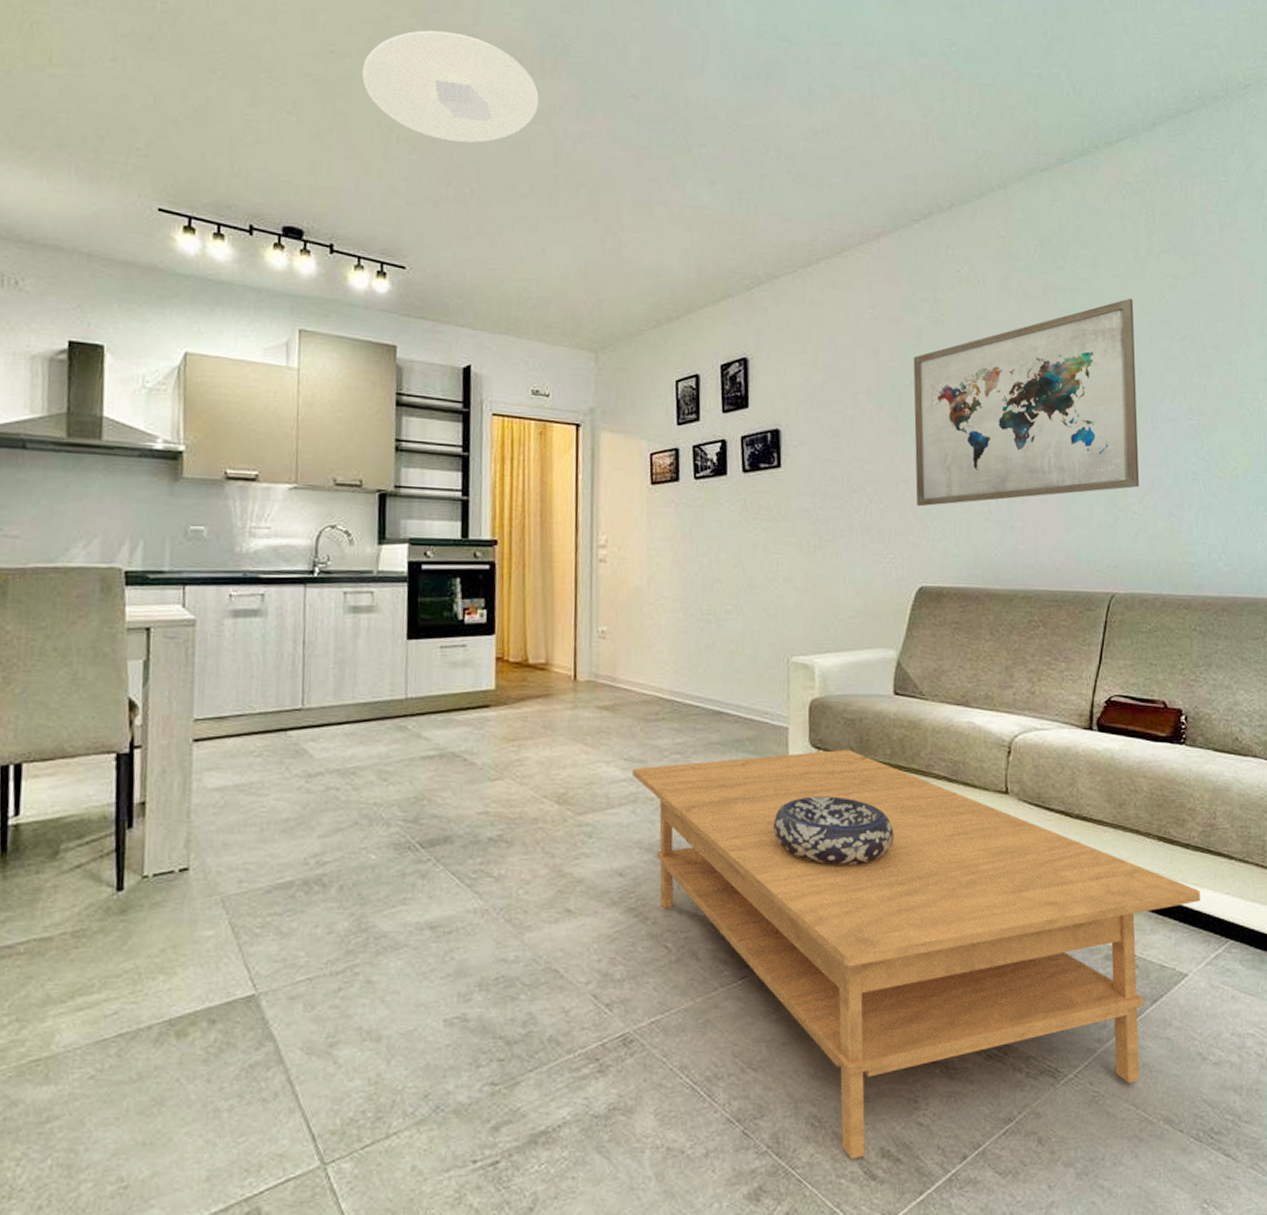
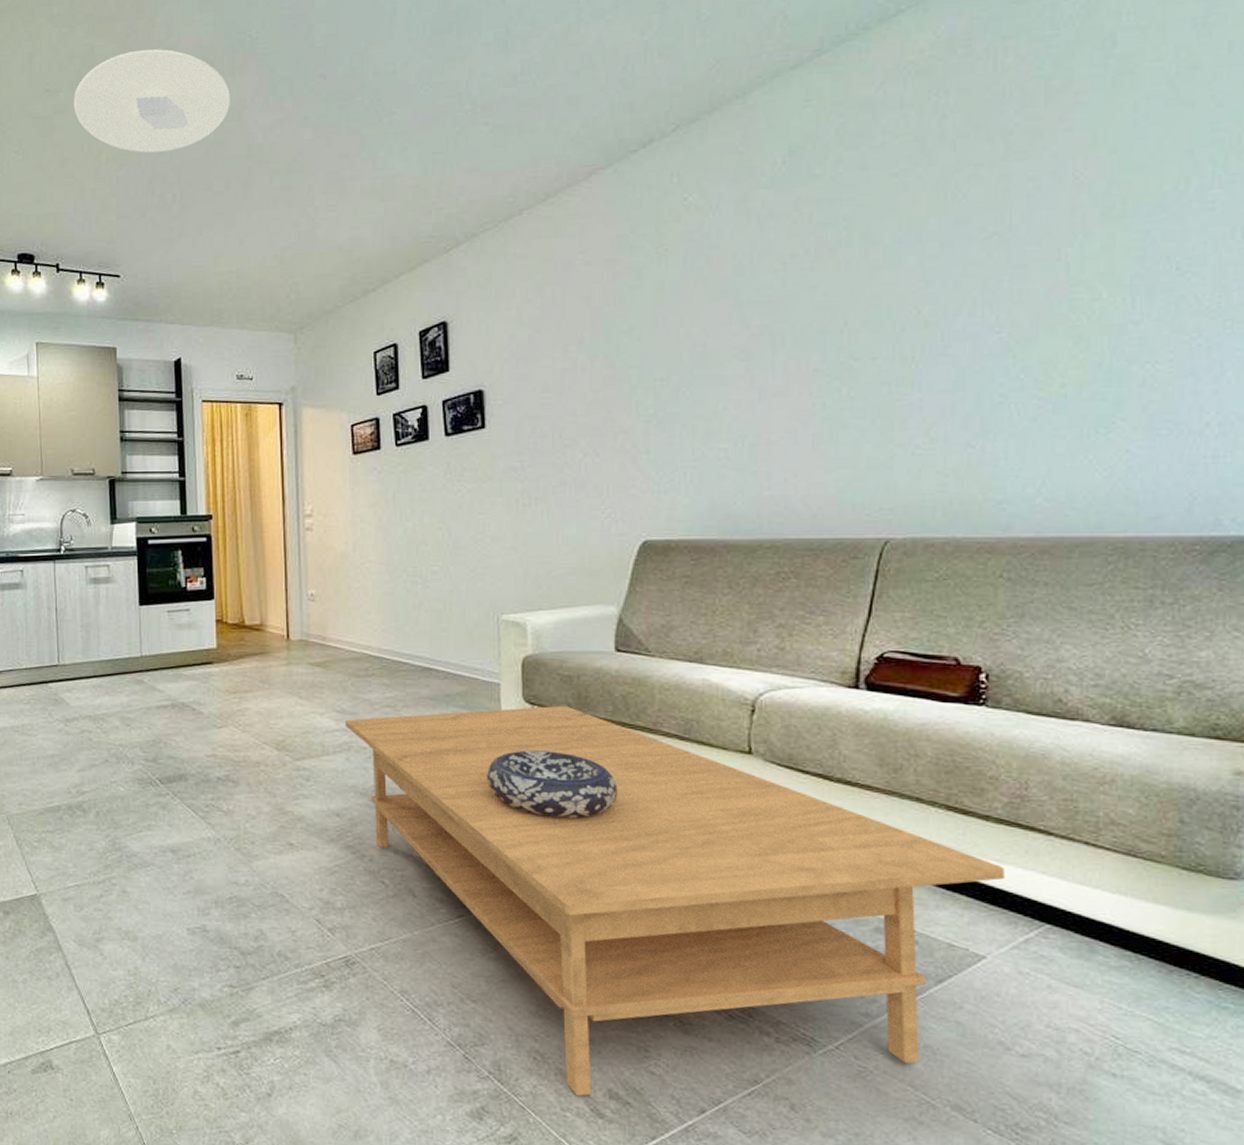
wall art: present [913,298,1140,507] -> none [632,199,925,458]

